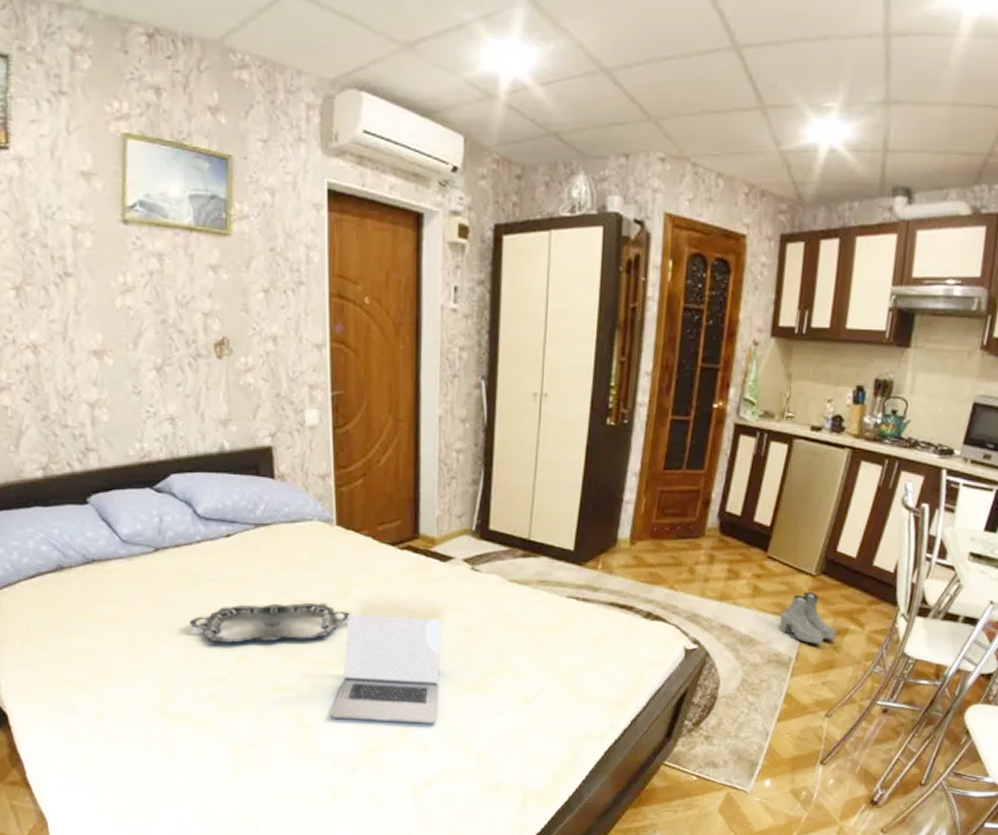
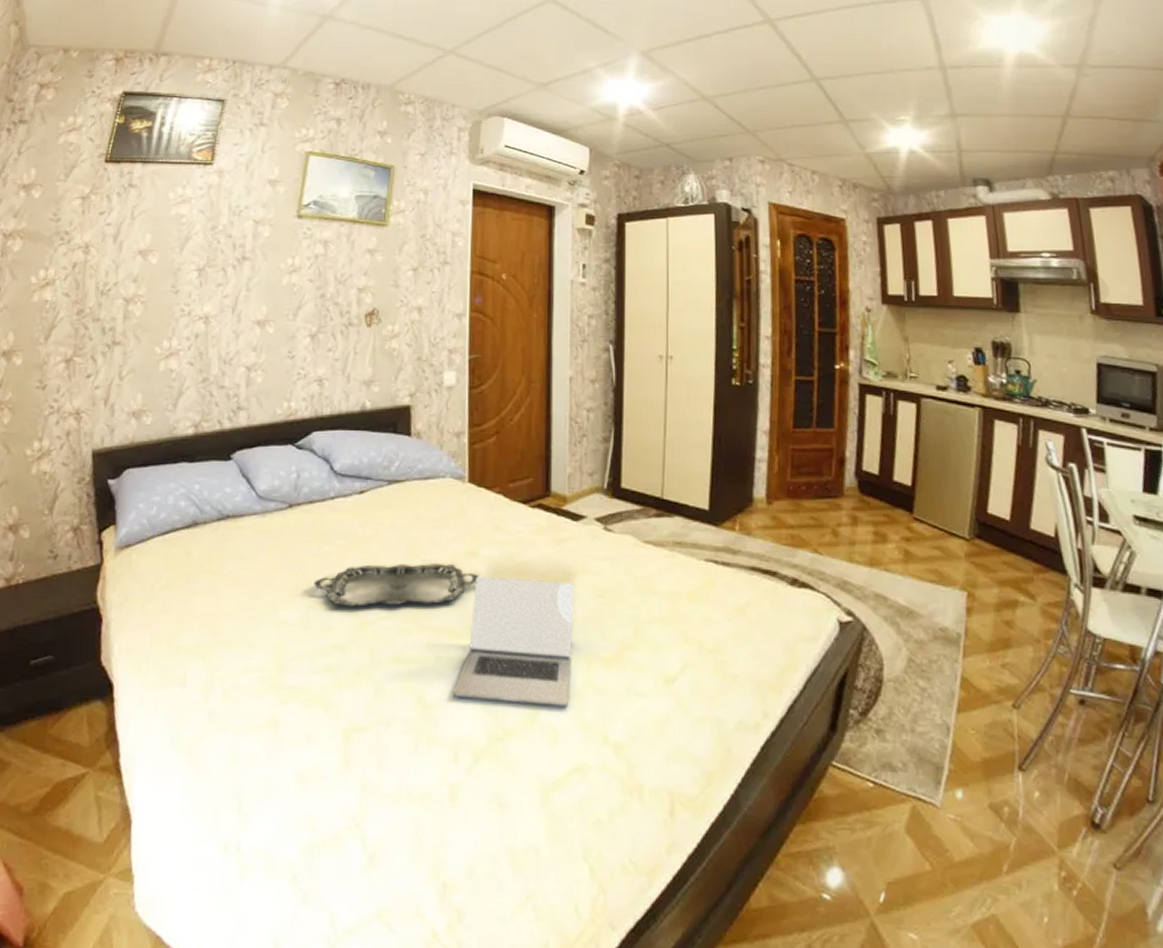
boots: present [779,592,836,644] -> none [939,558,1006,618]

